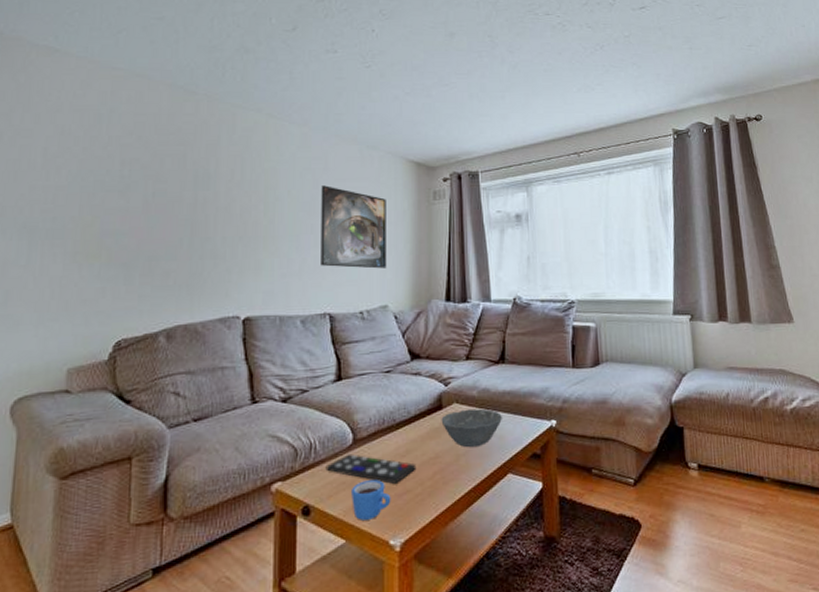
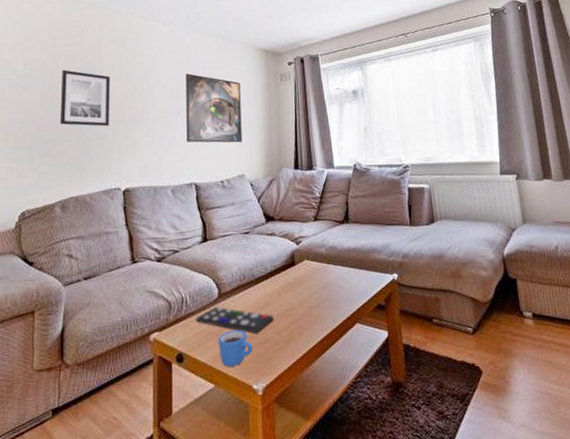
wall art: none [165,173,230,244] -> present [59,70,111,127]
bowl: present [441,408,503,448] -> none [294,264,350,301]

